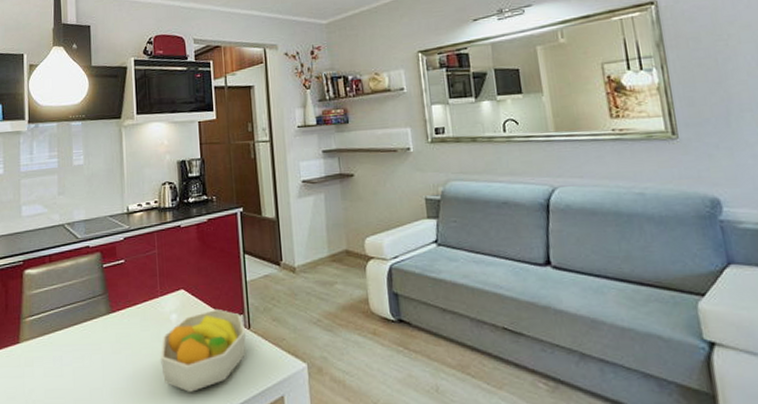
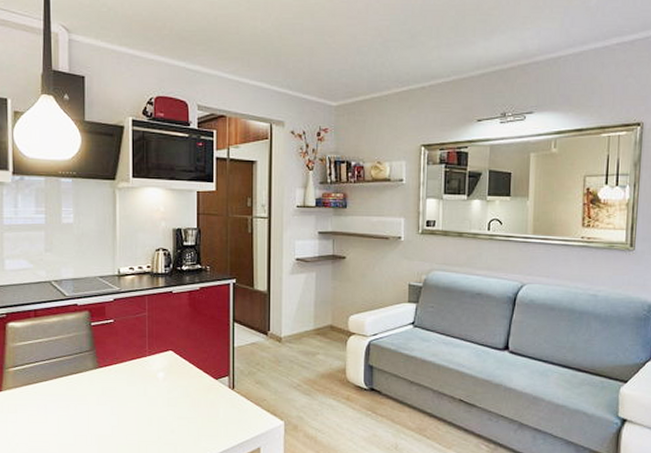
fruit bowl: present [160,308,246,392] -> none [146,370,229,441]

